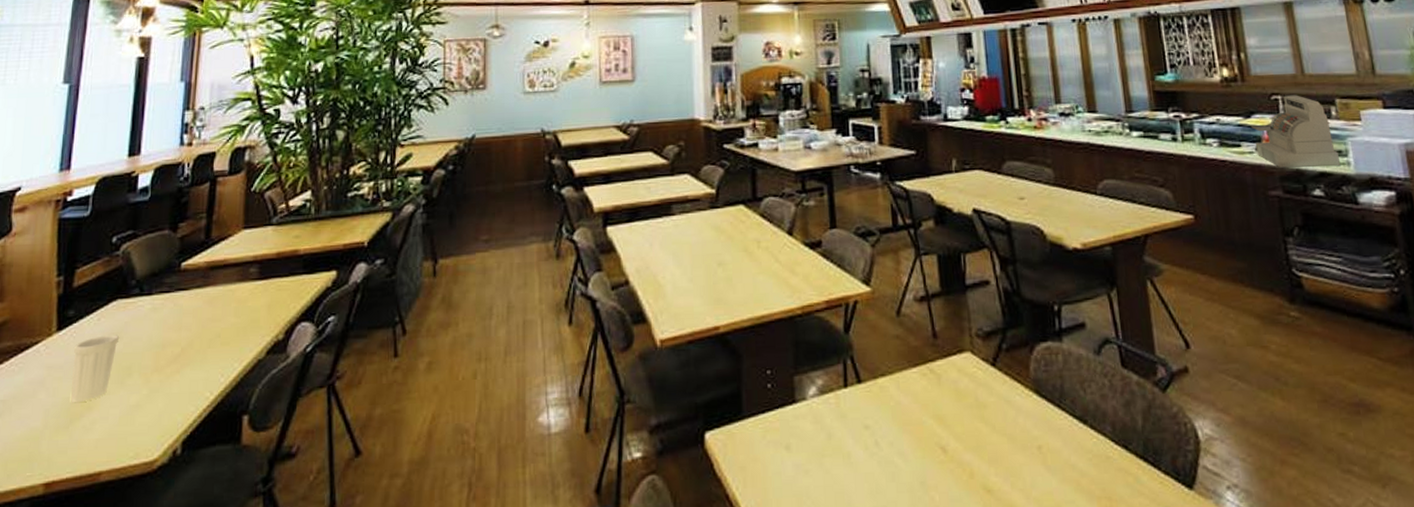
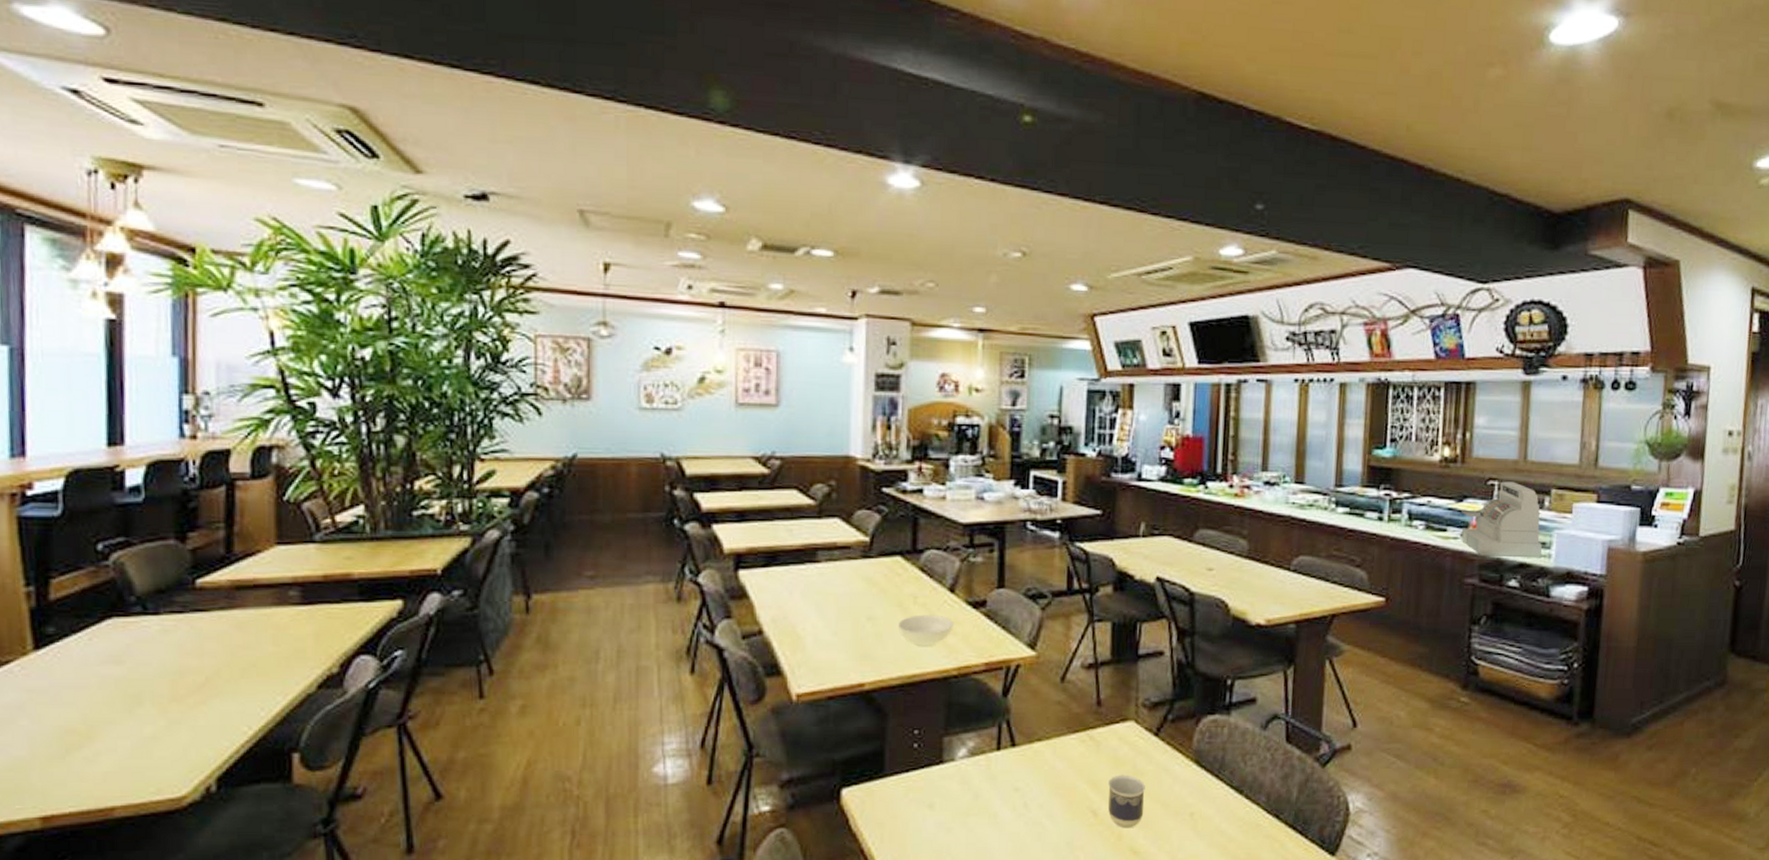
cup: present [71,335,120,403] -> none [61,658,121,732]
bowl: none [745,257,794,289] -> present [897,614,954,647]
cup: none [953,407,992,465] -> present [1108,774,1145,829]

